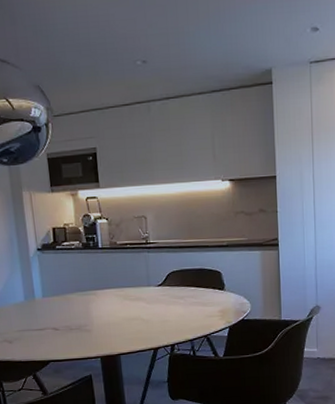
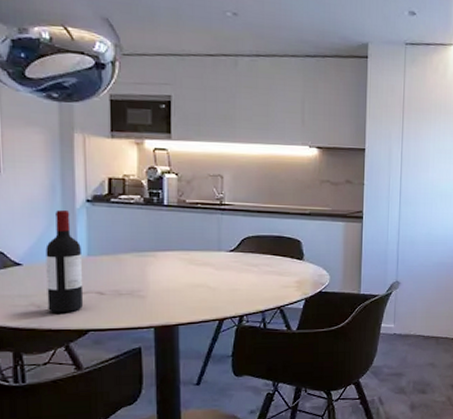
wine bottle: none [10,259,44,348] -> present [45,210,84,313]

